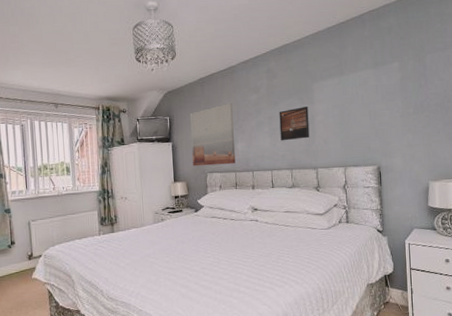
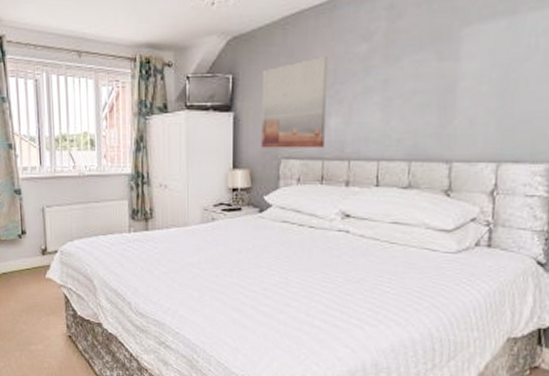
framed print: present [279,107,310,141] -> none [397,65,449,118]

